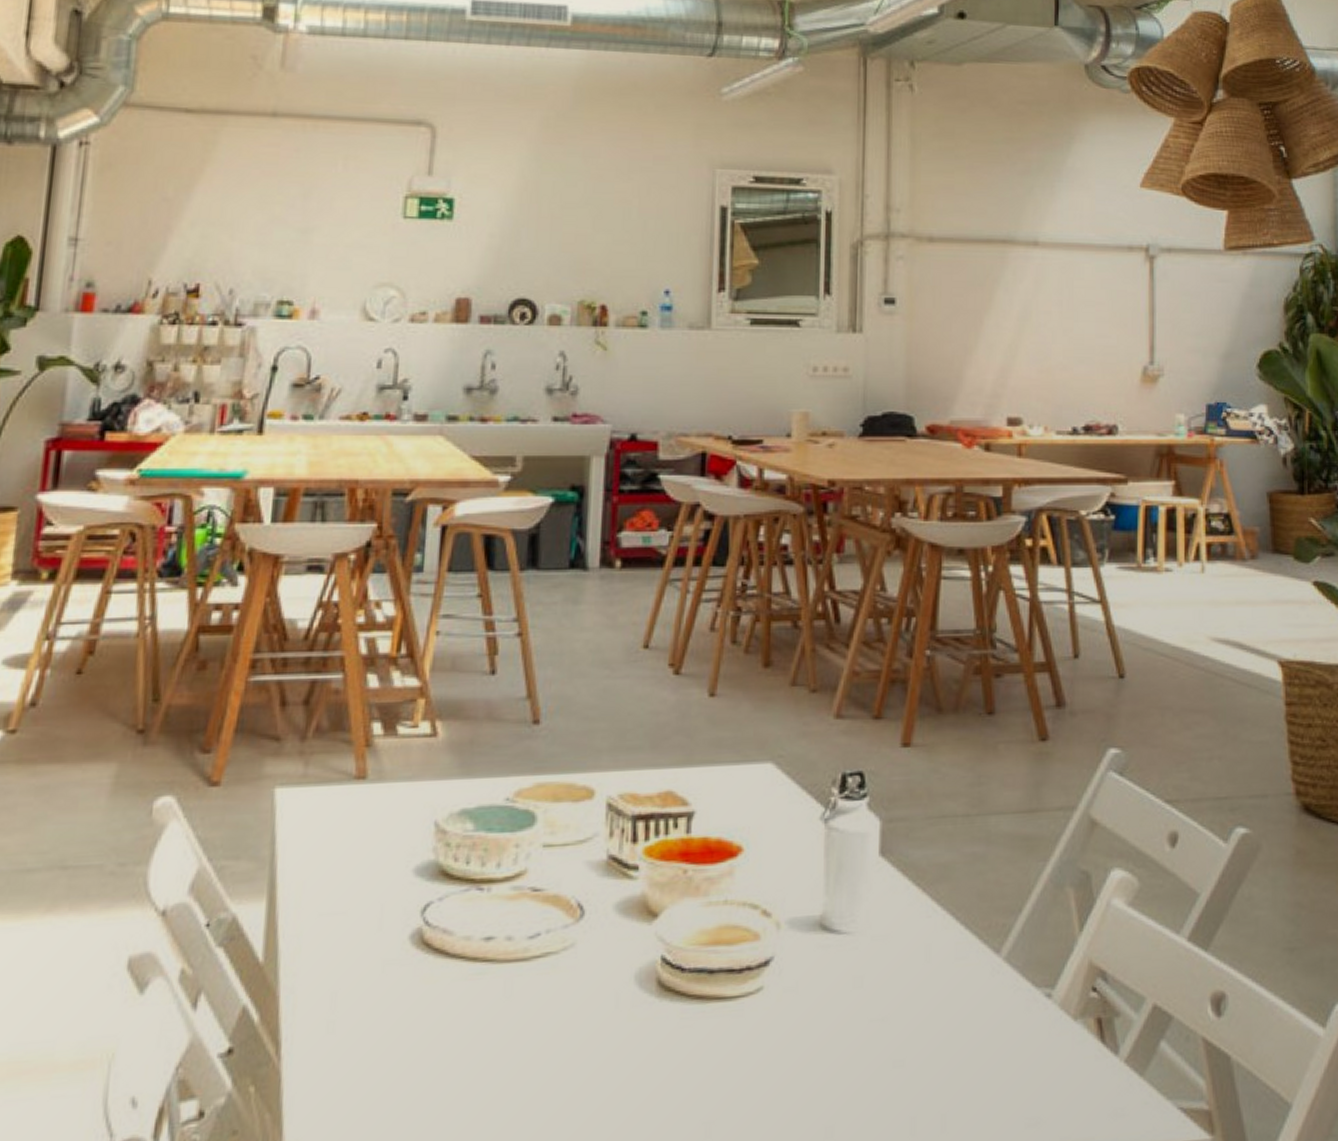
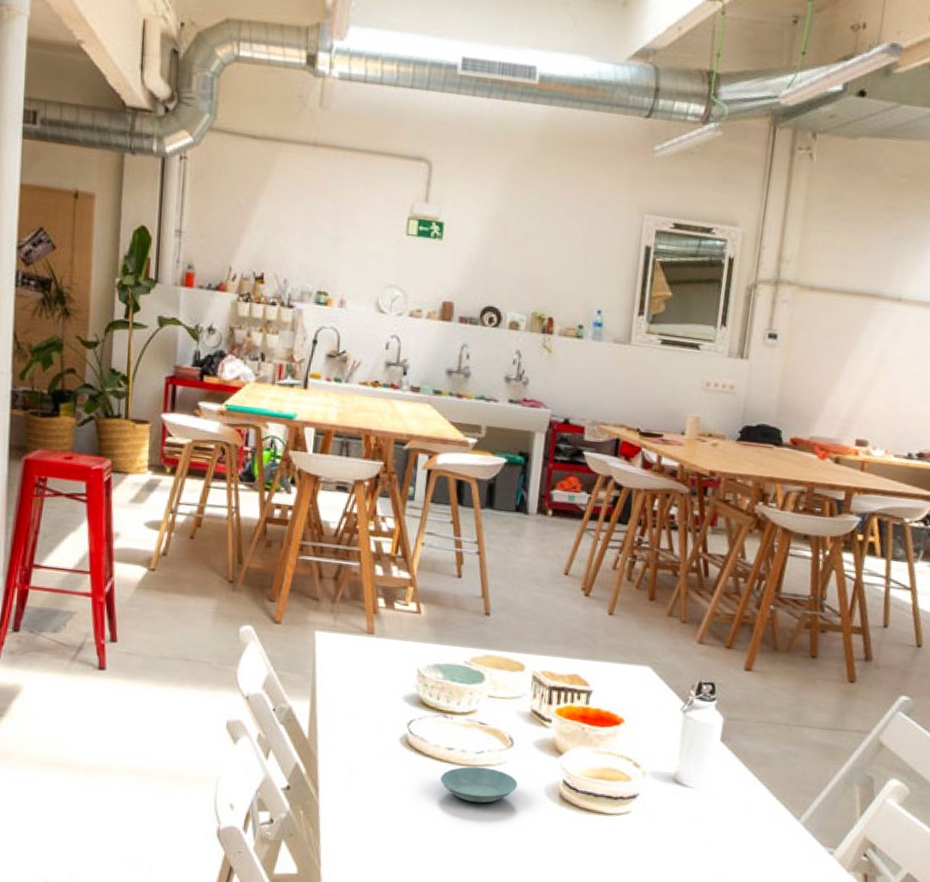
saucer: none [474,958,595,1019] -> present [440,766,518,803]

